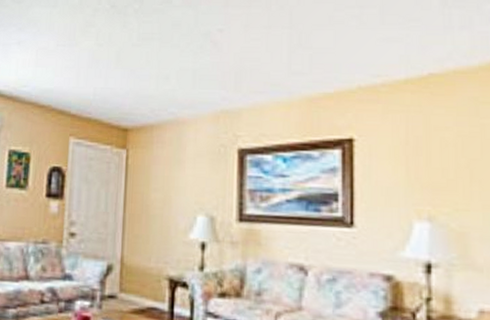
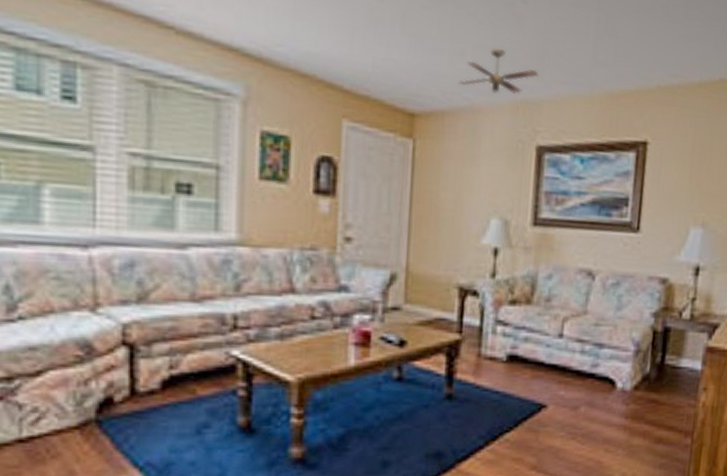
ceiling fan: none [164,69,237,106] -> present [458,48,539,94]

